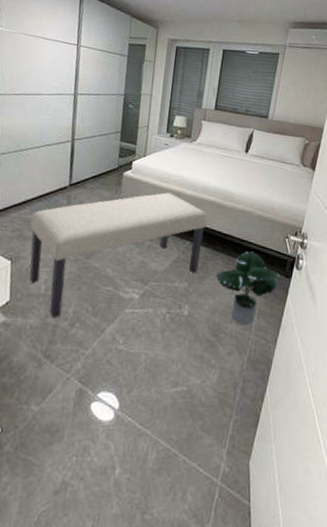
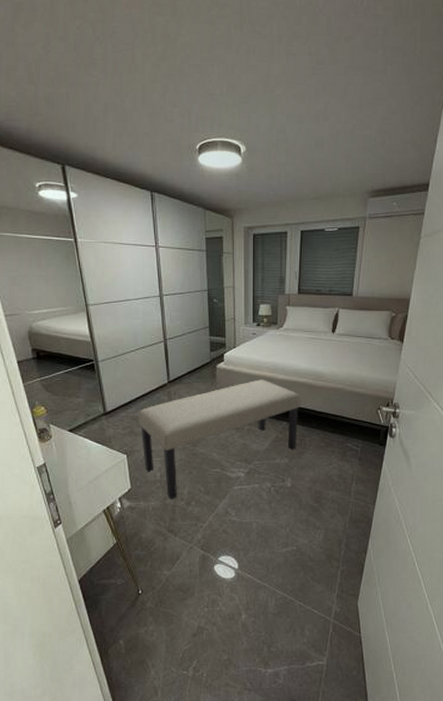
potted plant: present [216,251,280,326] -> none [314,425,375,491]

